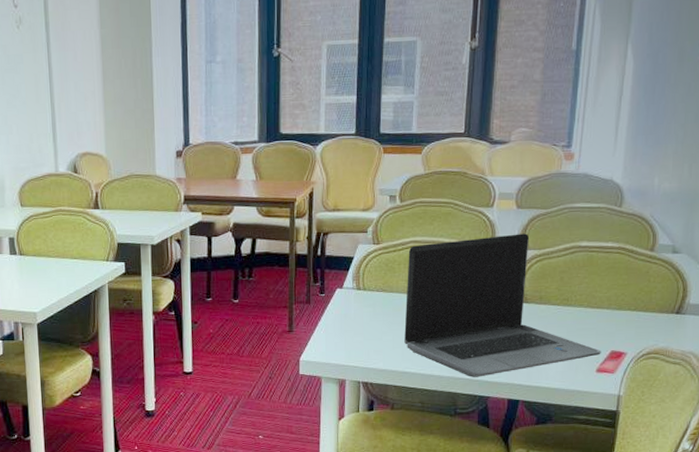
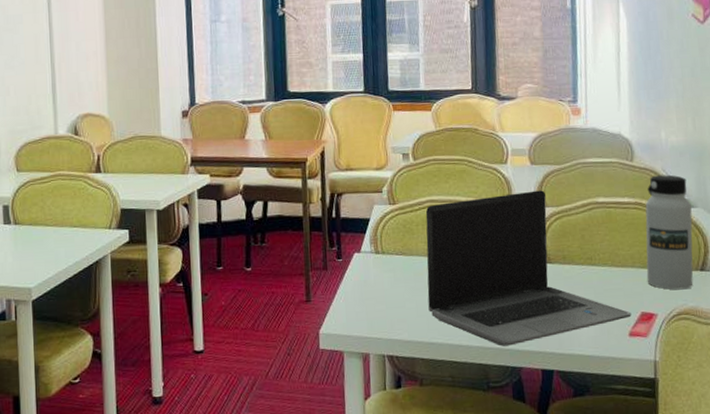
water bottle: none [621,221,676,331] -> present [645,174,694,290]

